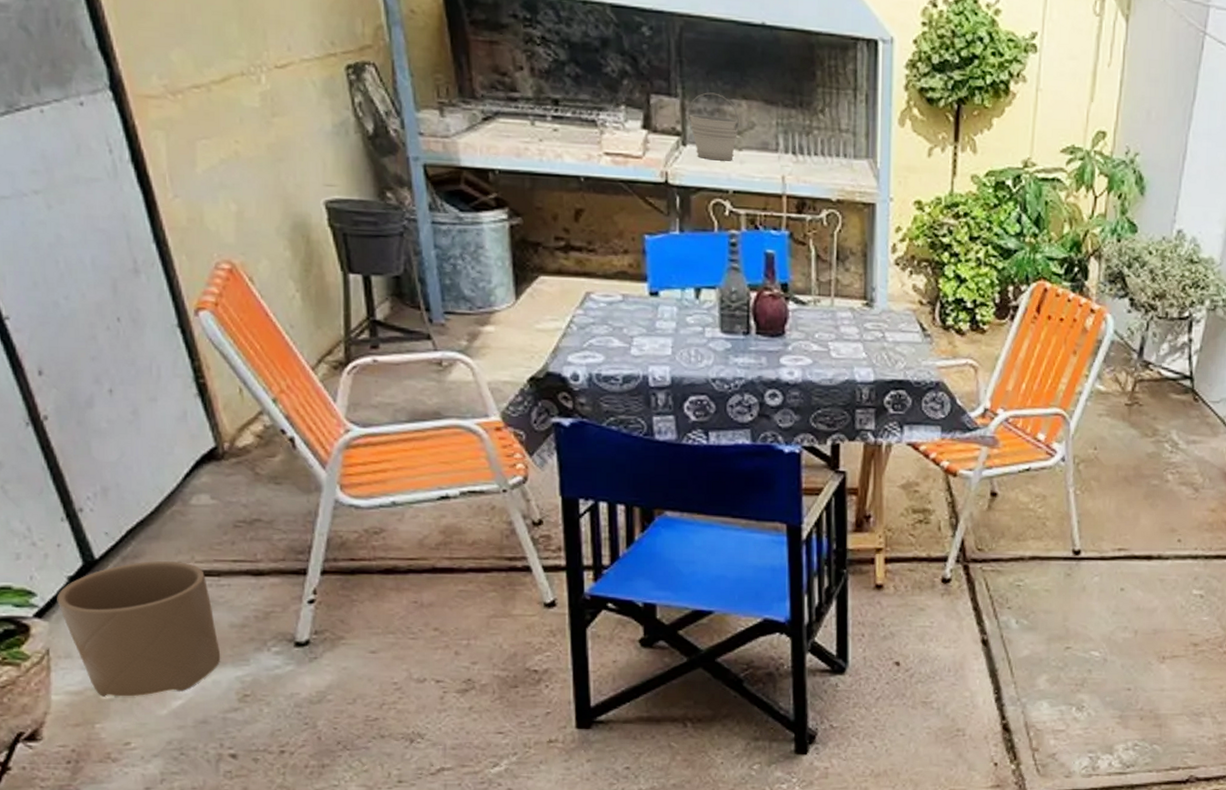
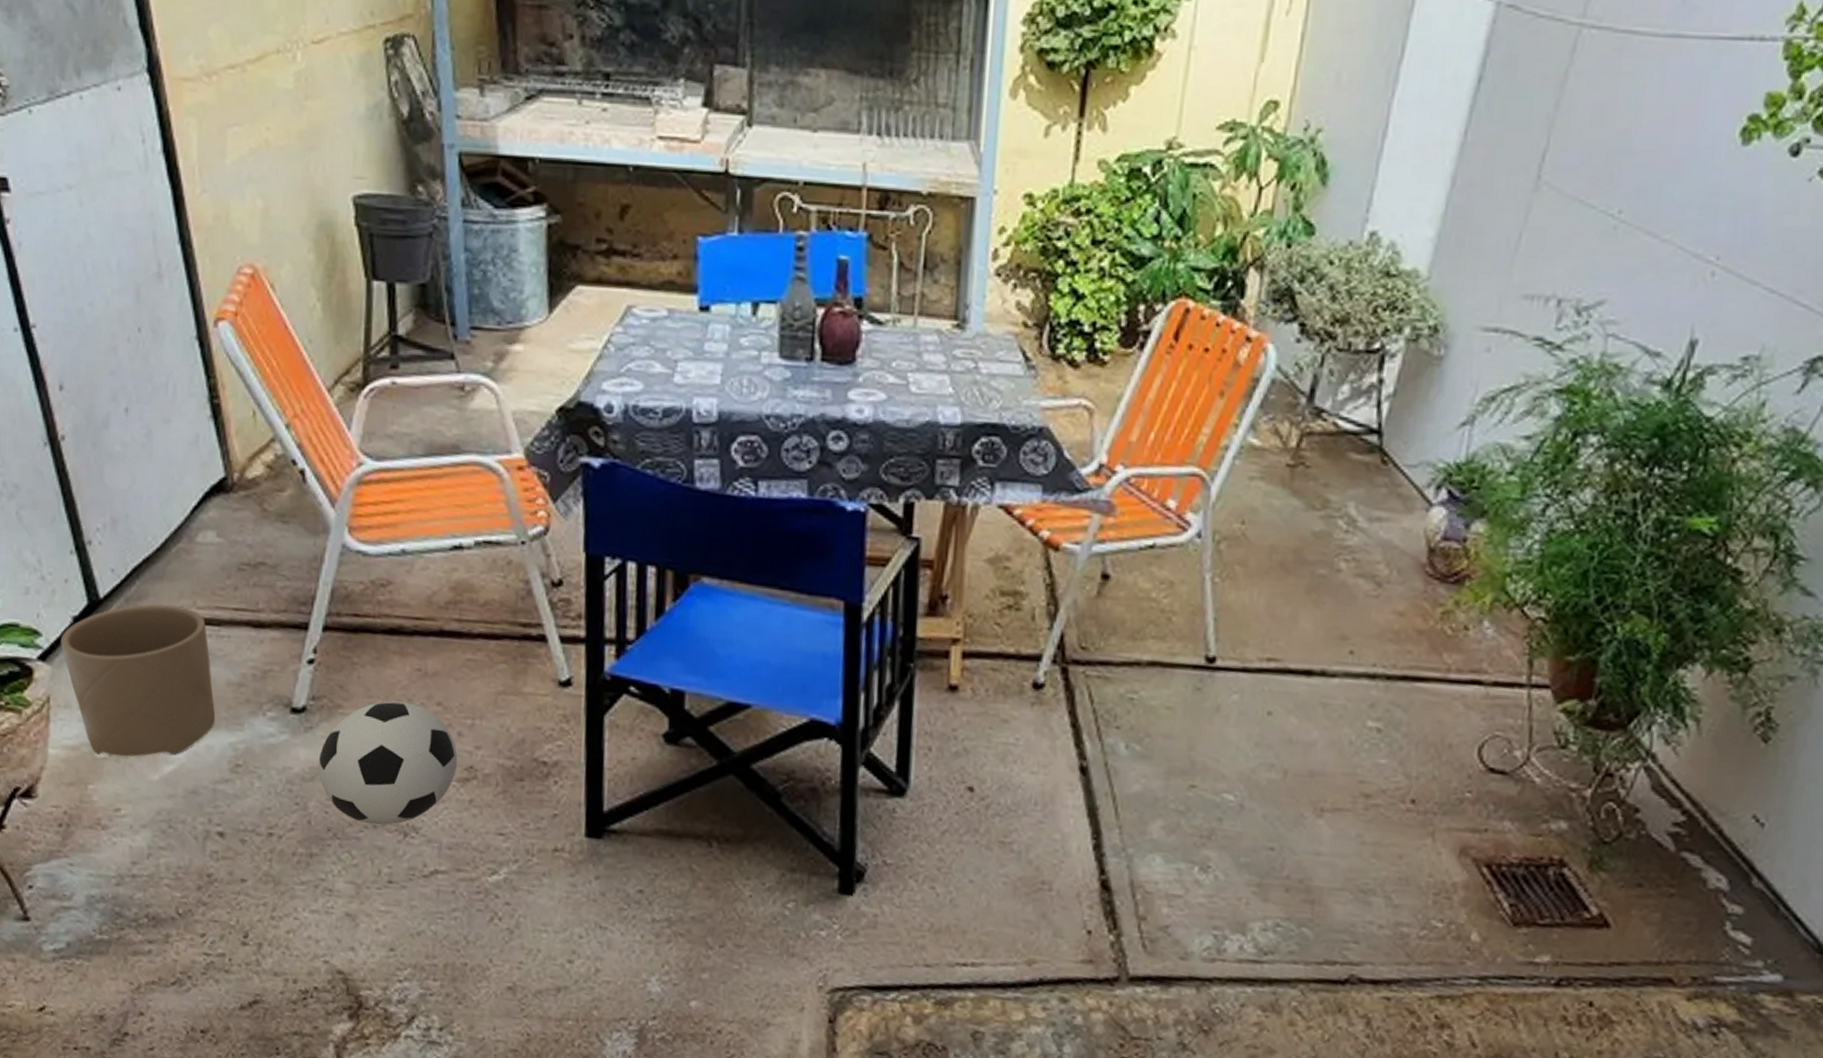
soccer ball: none [324,630,456,735] -> present [318,701,457,825]
bucket: present [689,92,739,161] -> none [757,60,816,145]

